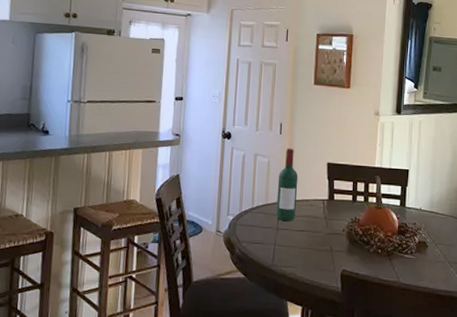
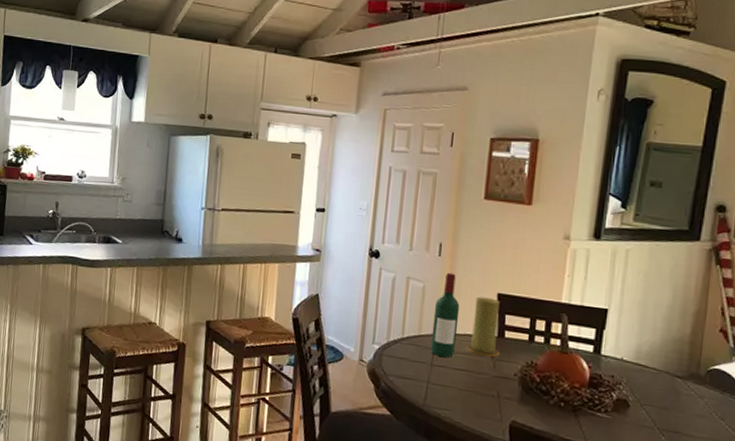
candle: none [304,167,332,217] -> present [466,296,501,357]

